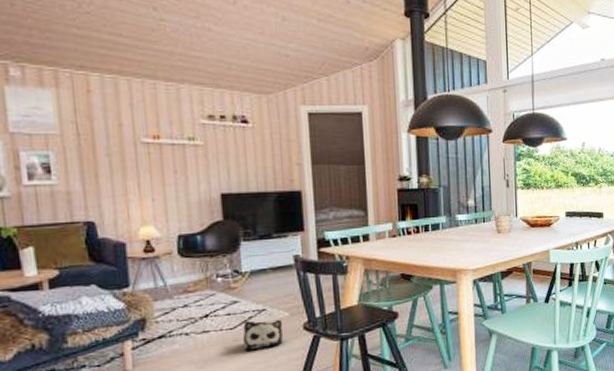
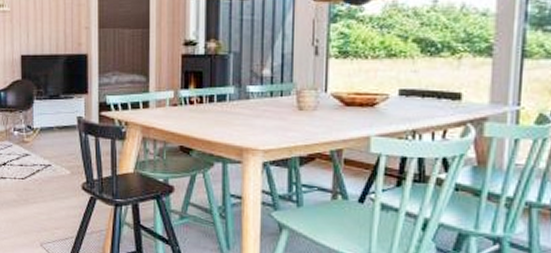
plush toy: present [242,319,283,350] -> none [31,173,63,201]

